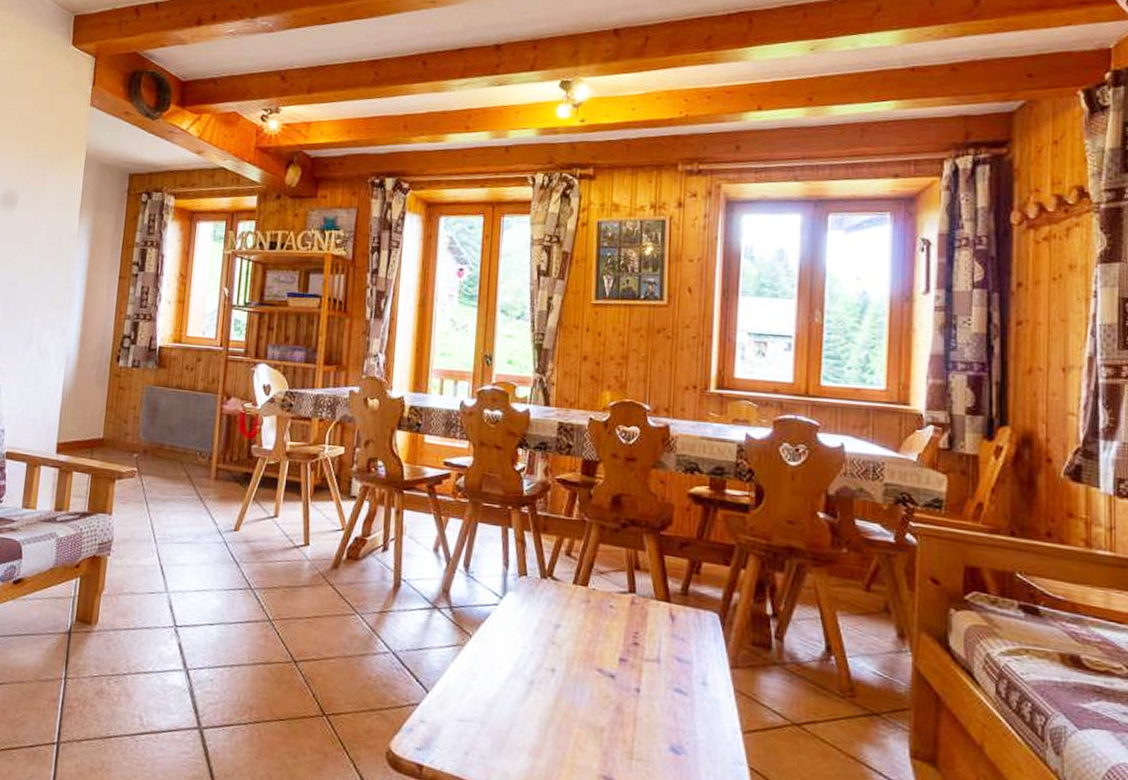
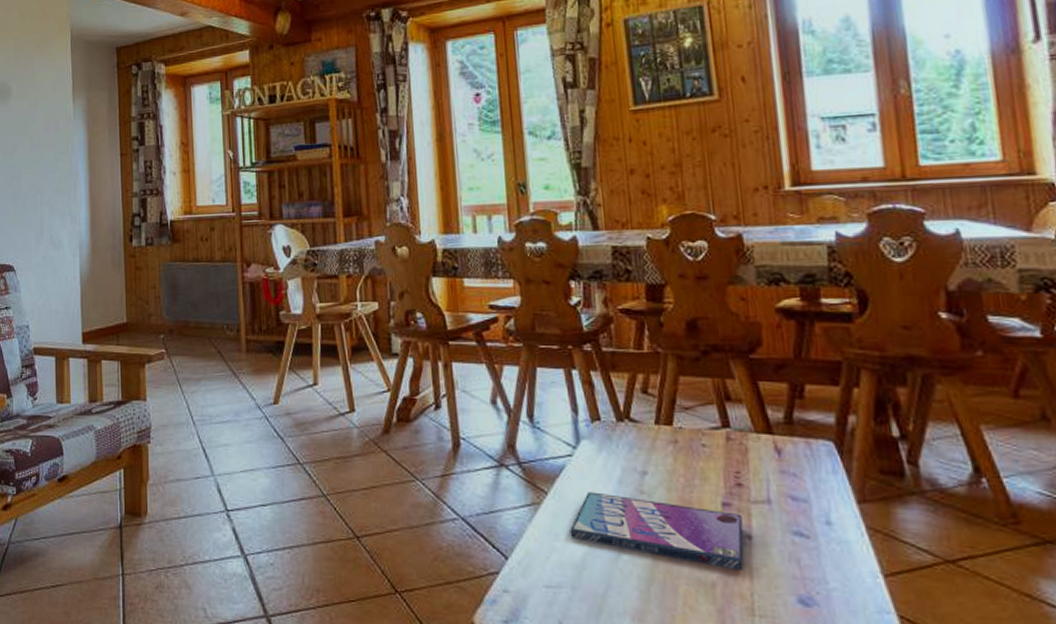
video game case: none [486,638,634,719] -> present [570,492,744,571]

